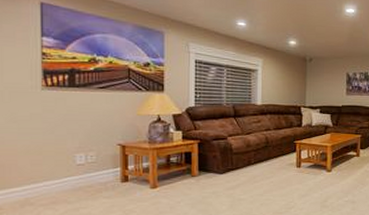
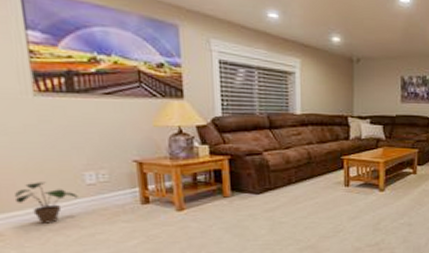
potted plant: none [15,162,69,199] -> present [14,182,78,224]

